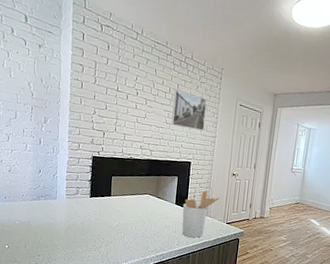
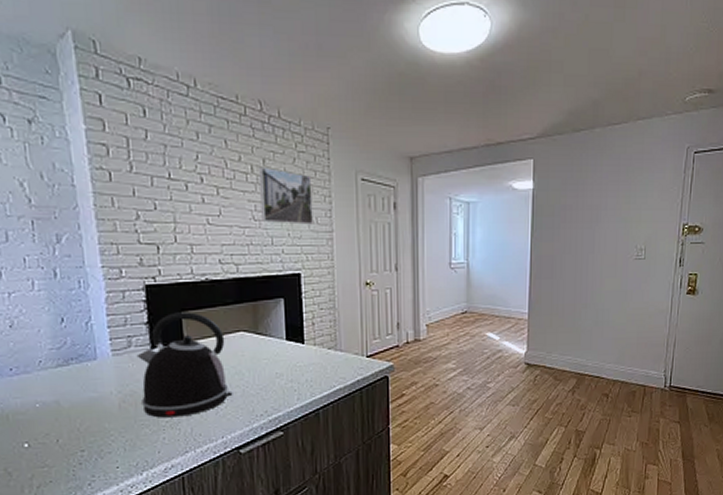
kettle: none [79,176,137,244] -> present [136,312,233,418]
utensil holder: present [182,190,219,238] -> none [297,313,351,385]

